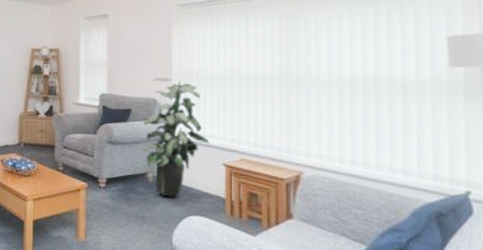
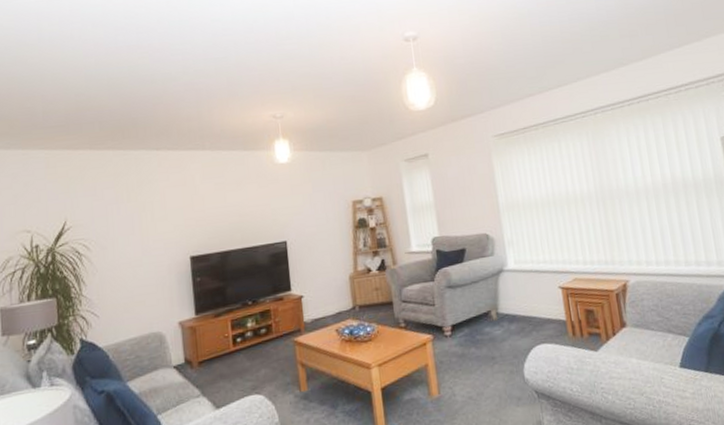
indoor plant: present [142,77,210,198] -> none [477,210,544,332]

